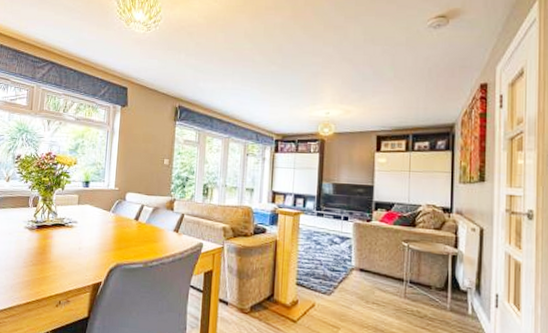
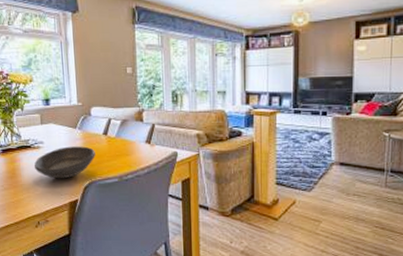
bowl: none [65,228,125,260] -> present [34,146,95,179]

